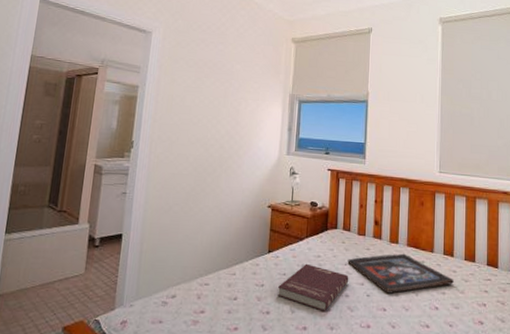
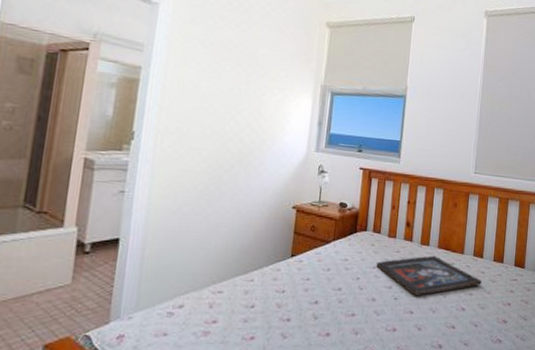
book: present [278,263,349,311] -> none [300,267,377,316]

